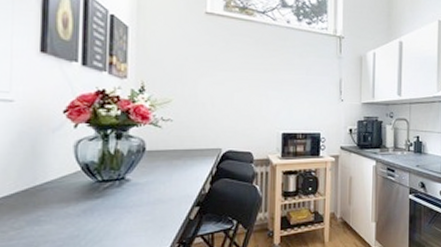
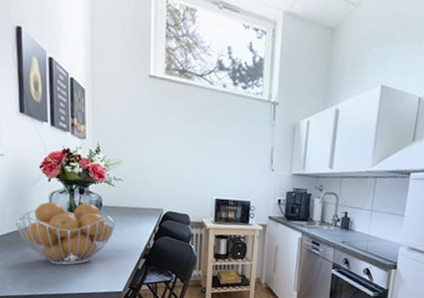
fruit basket: none [23,149,161,227] -> present [16,202,115,266]

